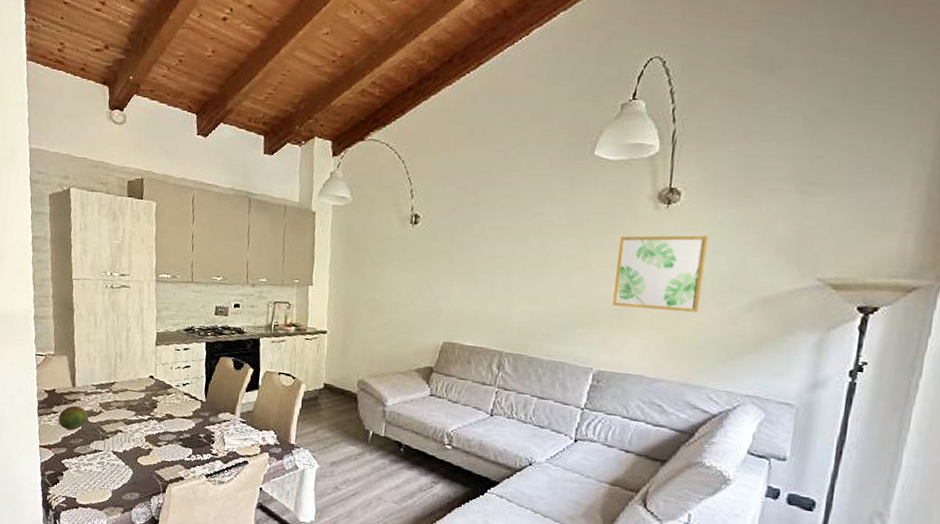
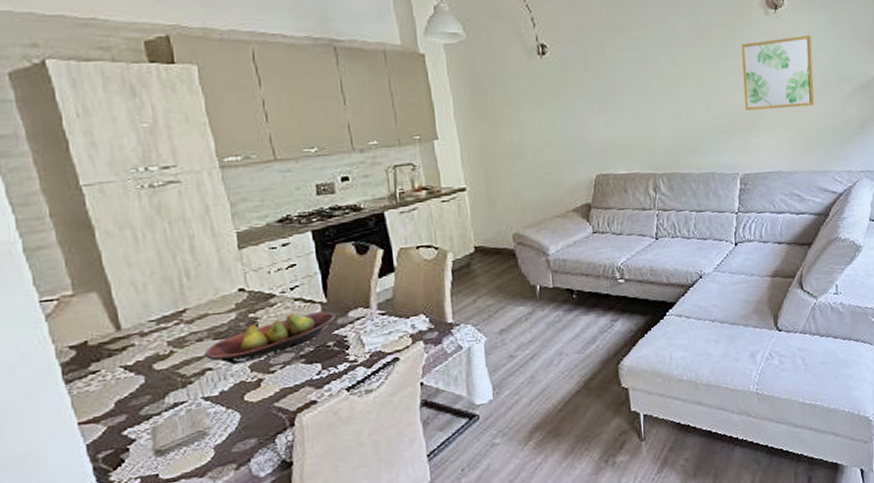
fruit: present [58,406,88,430] -> none [101,354,153,390]
washcloth: none [76,457,115,487] -> present [151,404,213,458]
fruit bowl: none [120,404,209,434] -> present [205,311,336,365]

